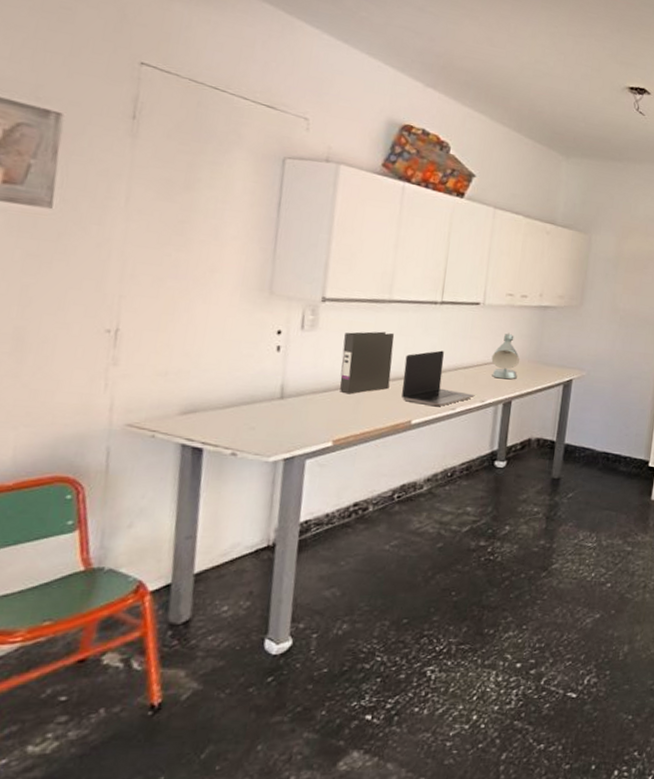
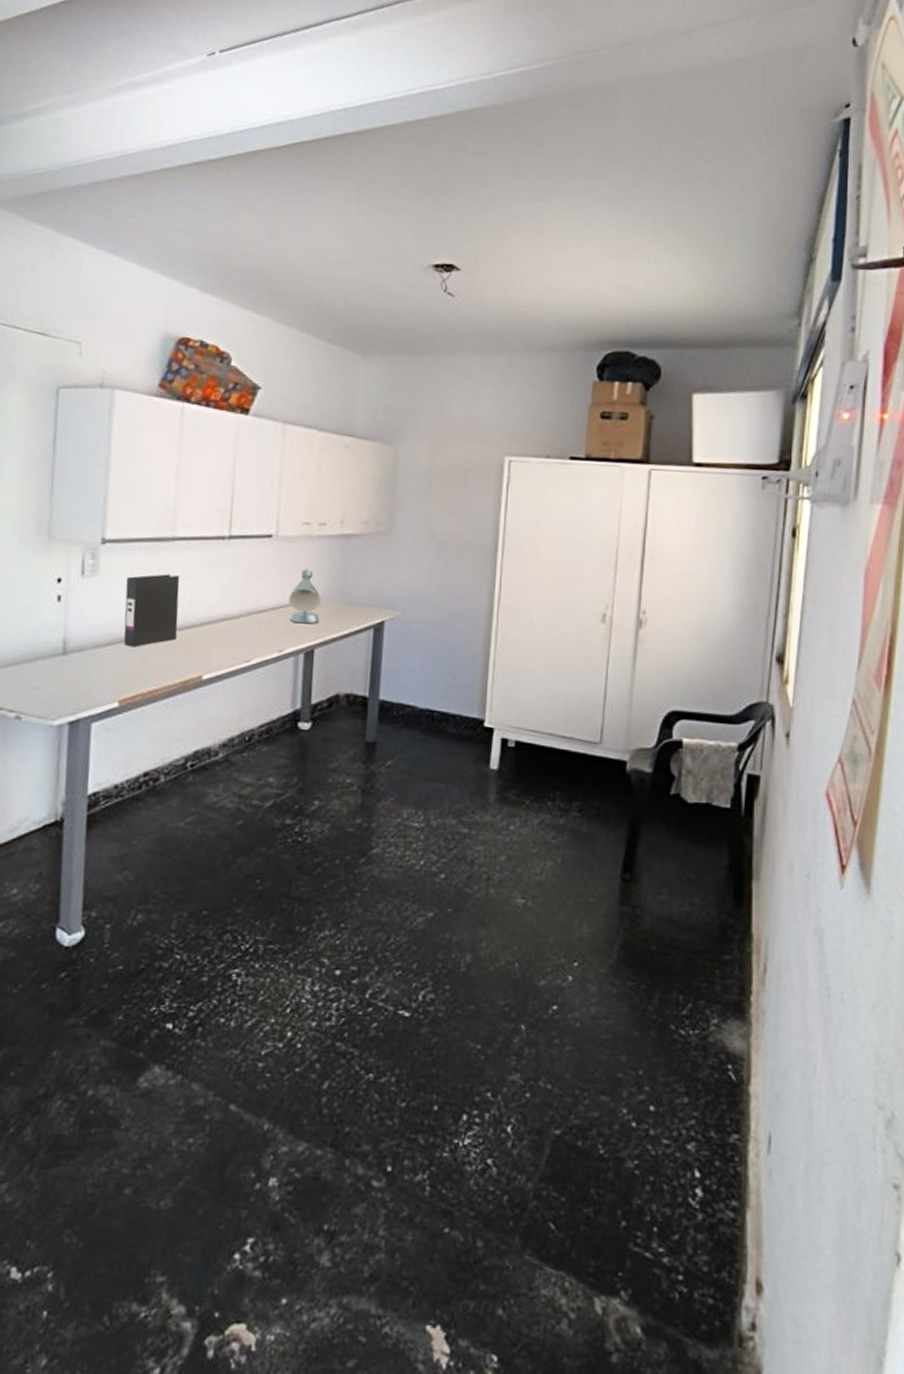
laptop computer: present [402,350,475,407] -> none [190,593,272,659]

